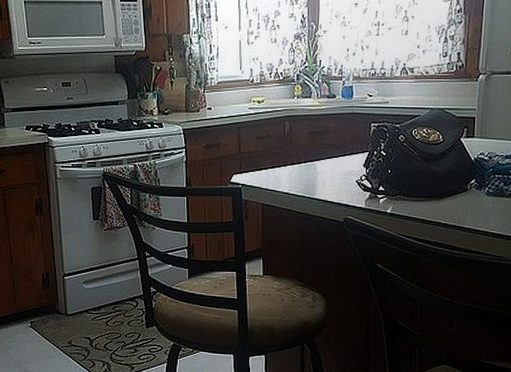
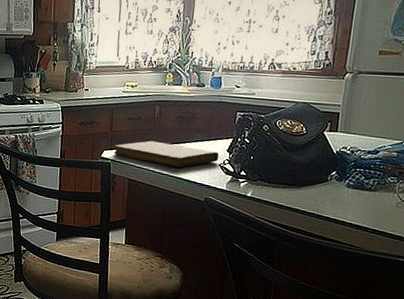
notebook: none [244,160,356,188] -> present [114,140,219,168]

